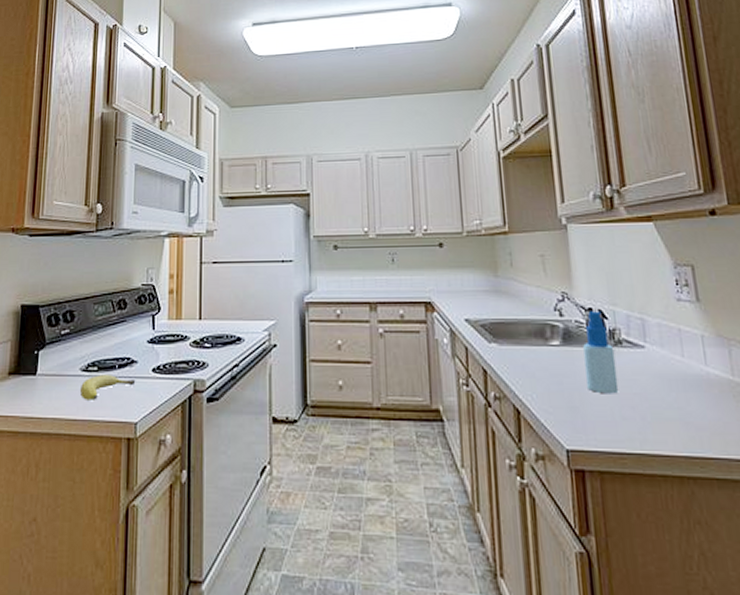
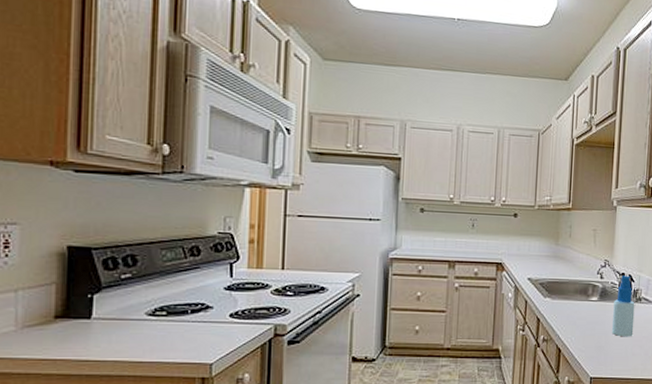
fruit: present [79,375,136,400] -> none [145,319,211,343]

